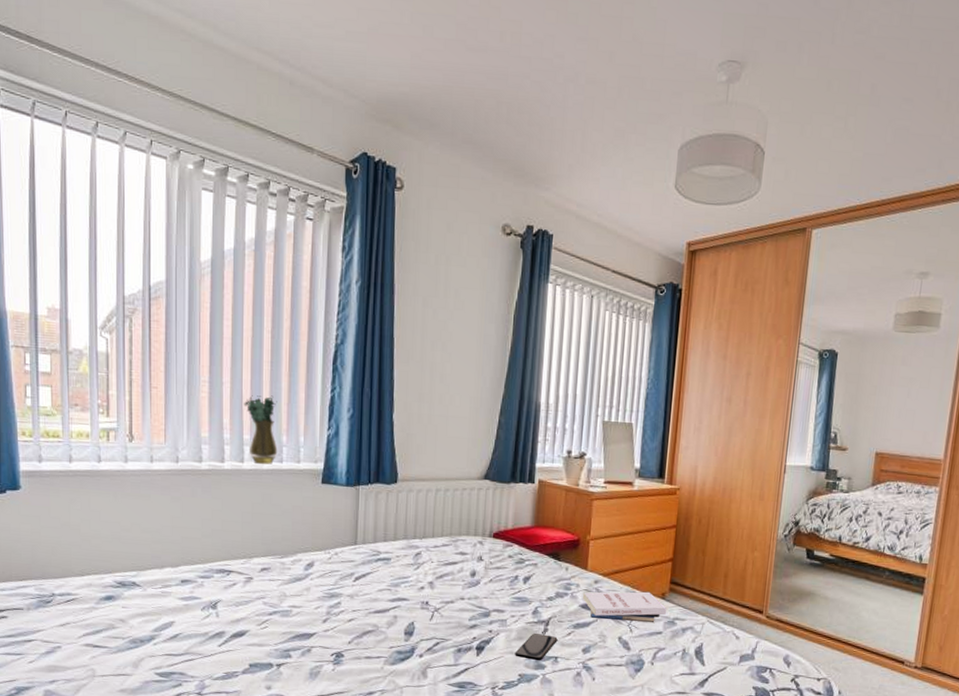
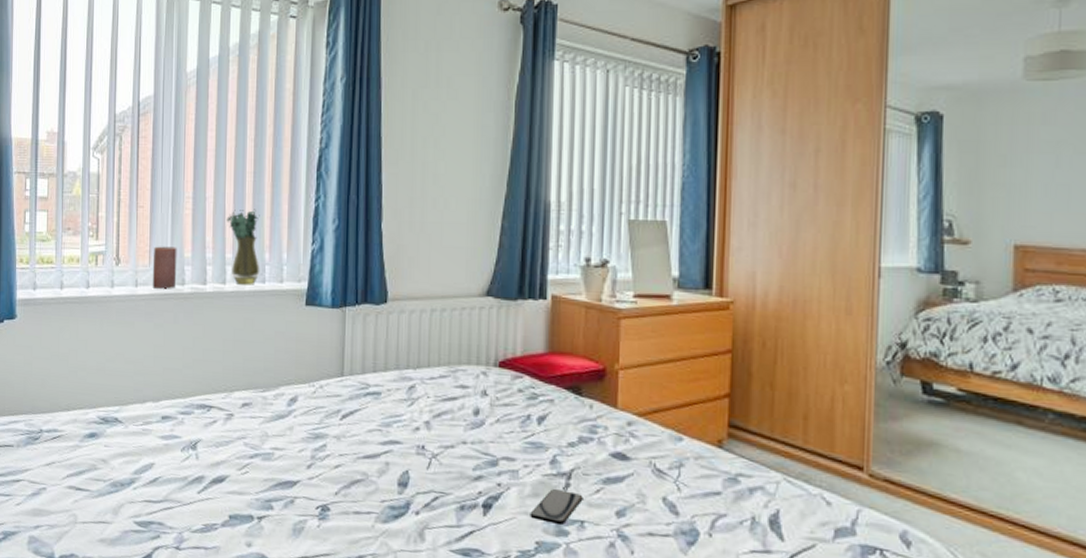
candle: none [168,425,194,466] -> present [152,246,177,290]
books: present [583,591,667,622] -> none [614,436,726,479]

